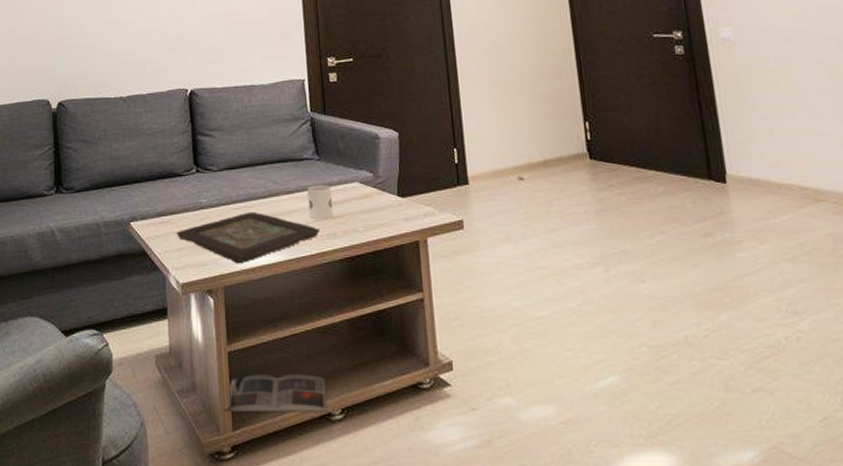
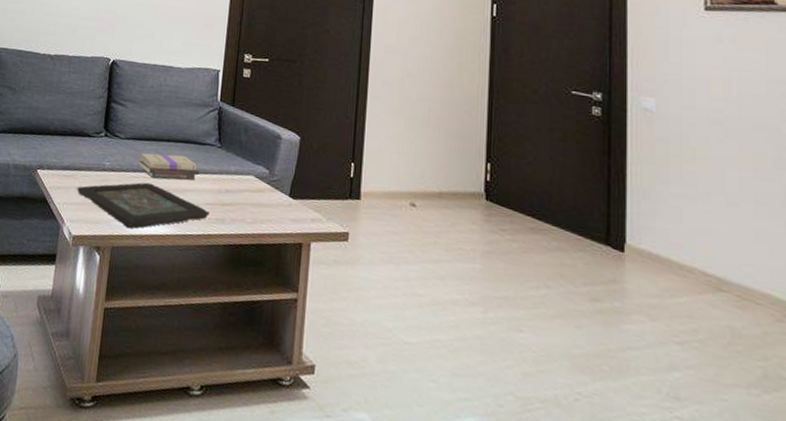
magazine: present [223,374,327,412] -> none [91,333,191,385]
books: none [236,175,302,207] -> present [138,152,199,181]
mug: present [307,184,334,220] -> none [202,170,228,204]

